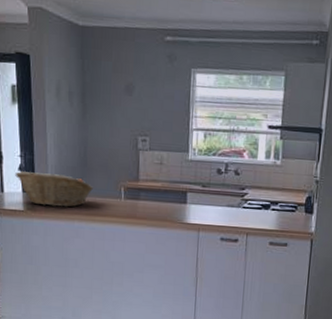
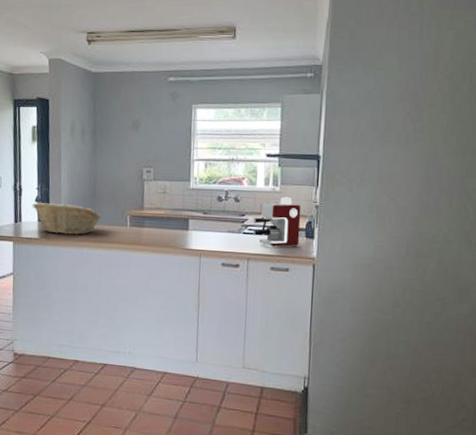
coffee maker: none [252,170,302,222] -> present [253,196,301,247]

